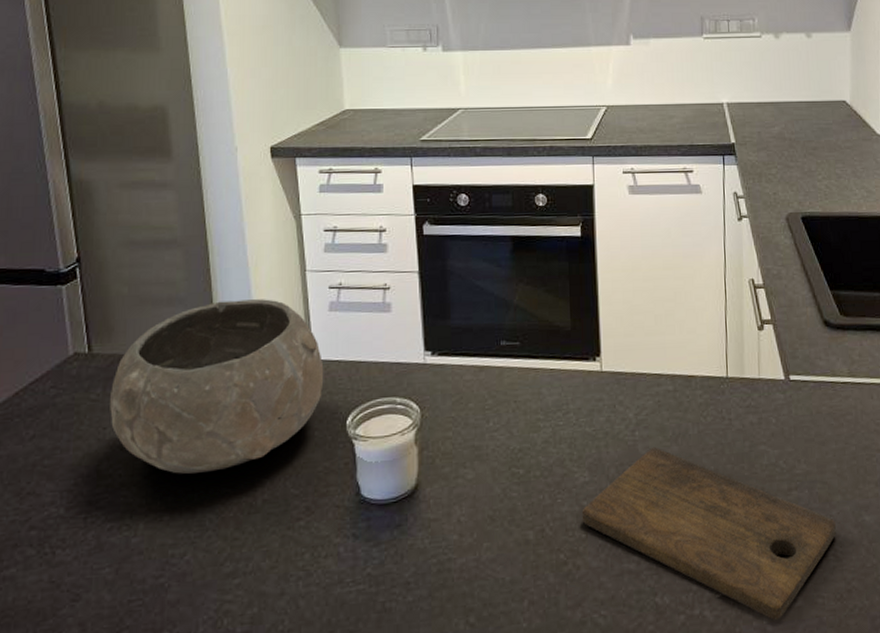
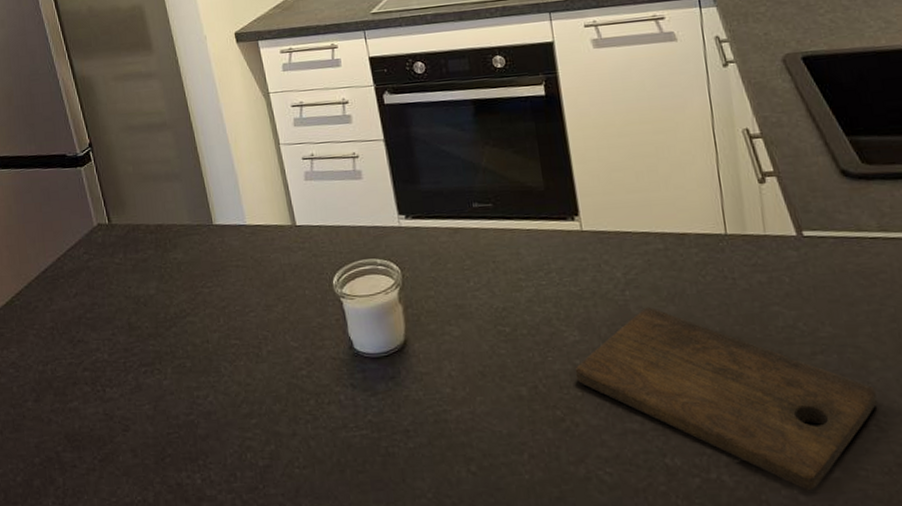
bowl: present [110,299,324,474] -> none [130,171,308,327]

